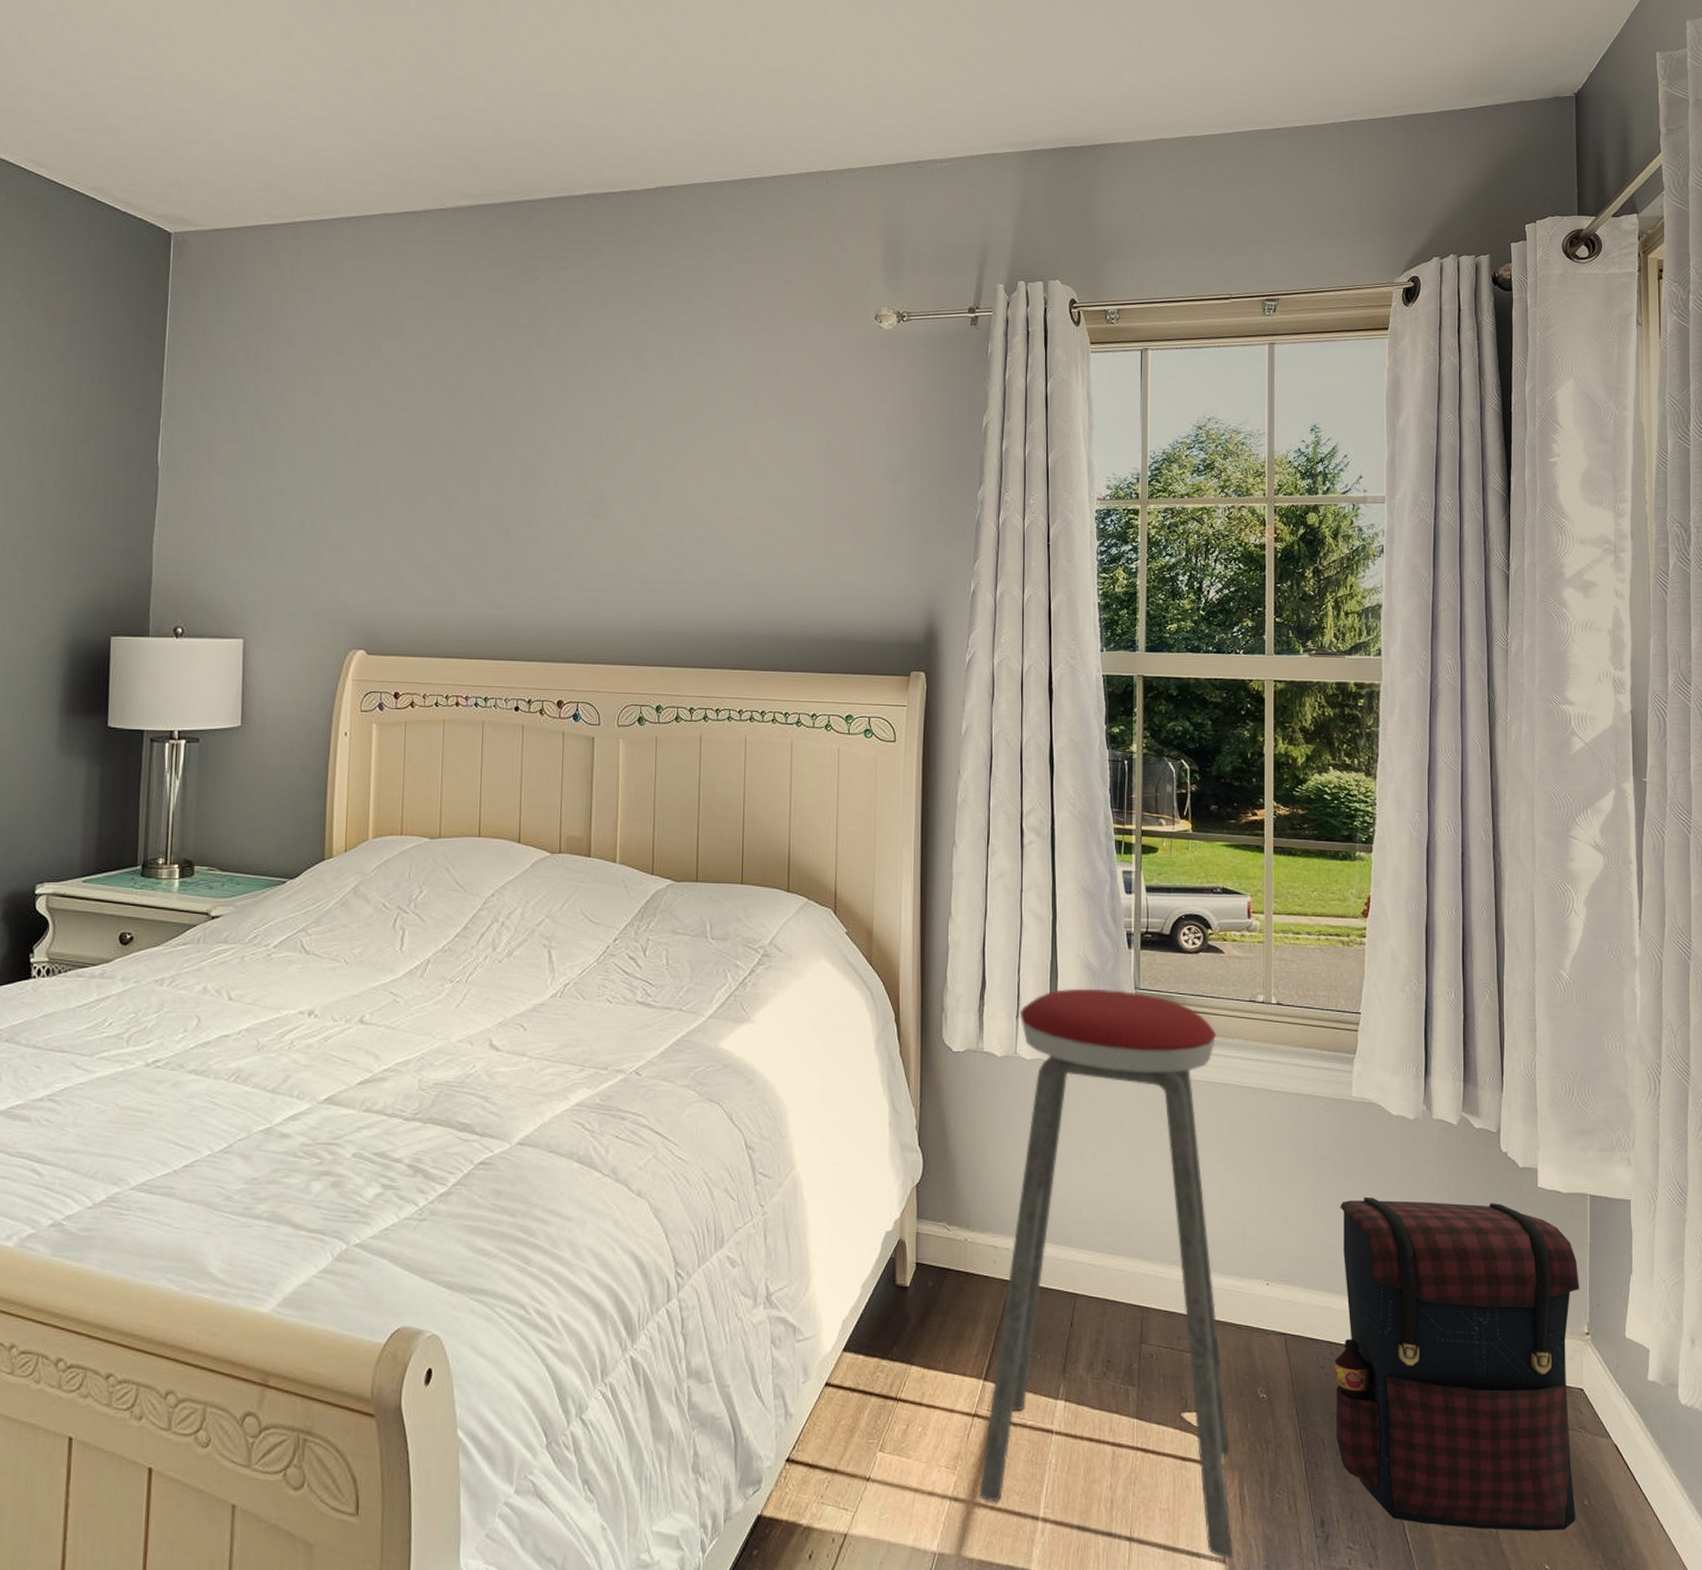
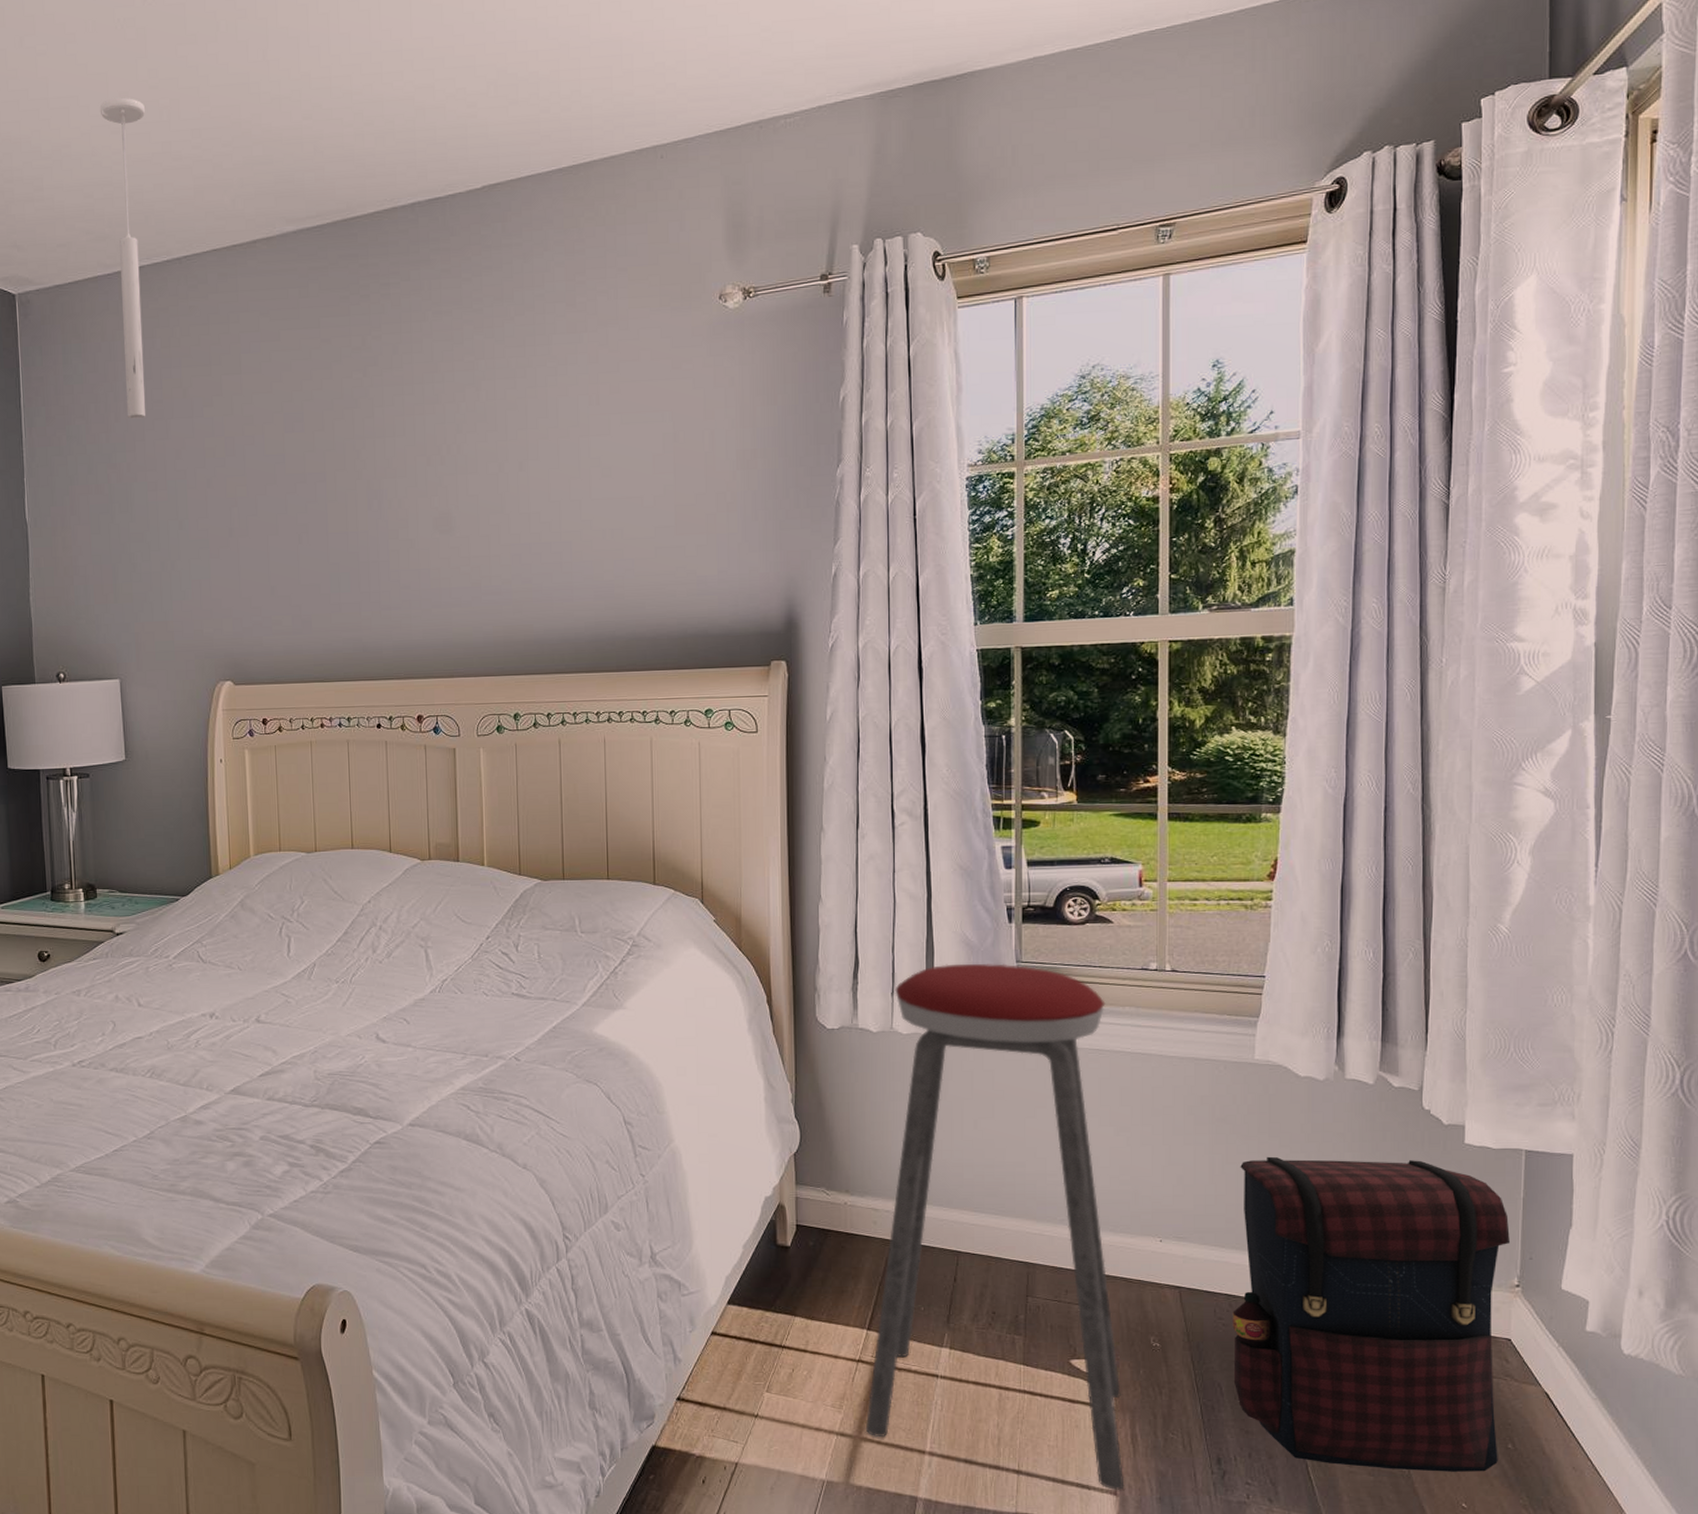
ceiling light: none [278,55,326,372] -> present [99,97,145,419]

